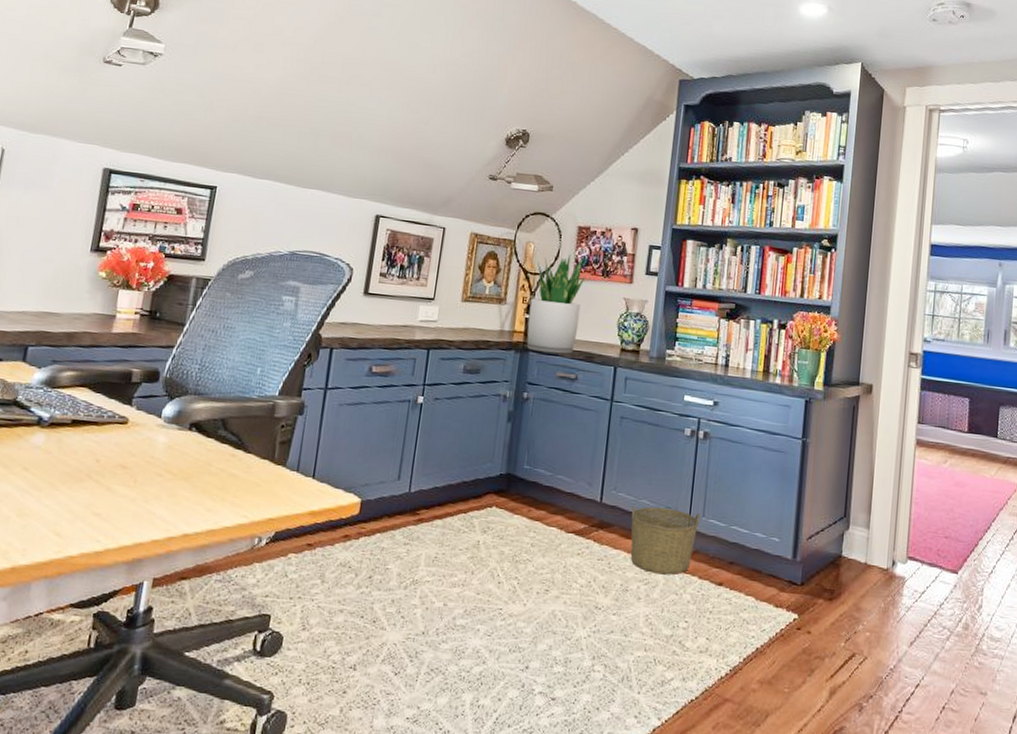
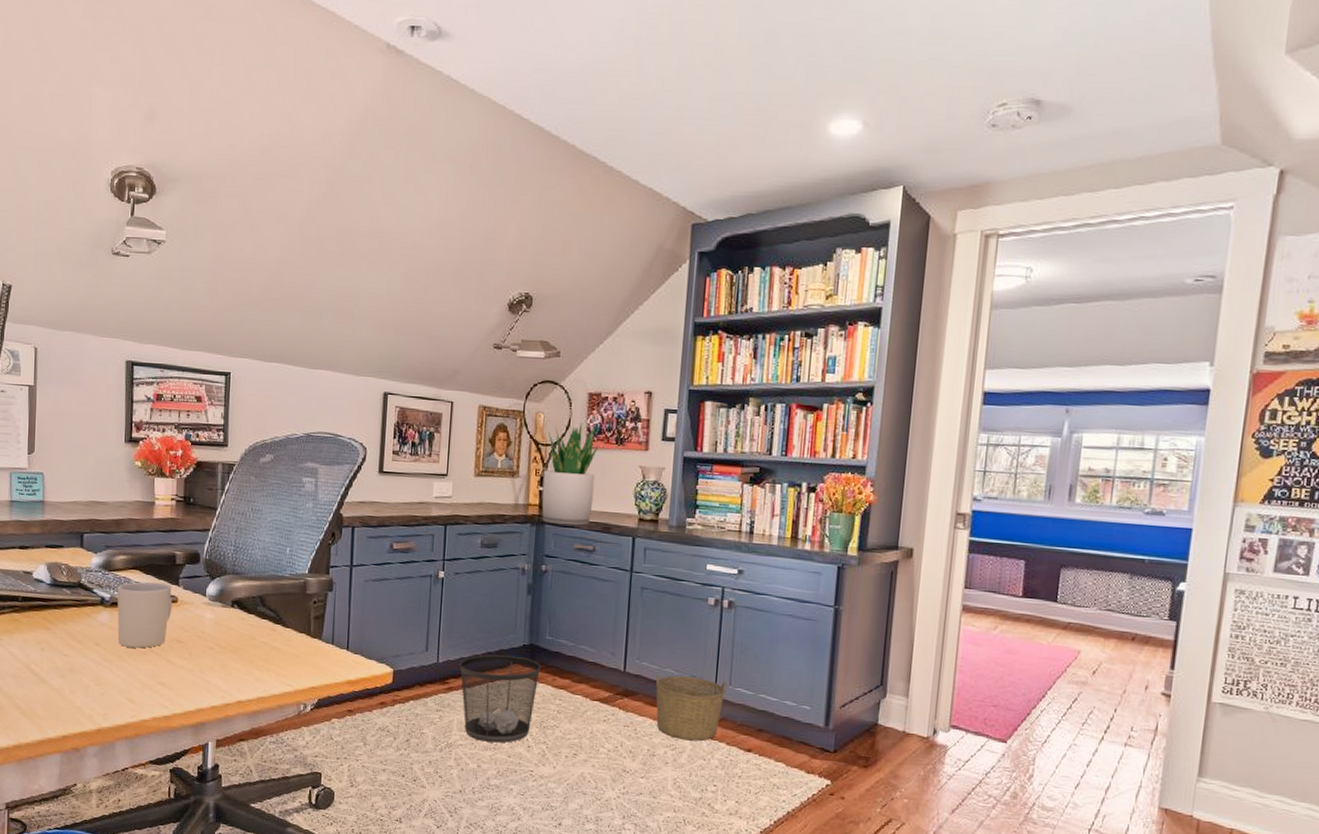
mug: none [52,400,123,475] -> present [117,581,172,648]
waste bin: none [432,484,518,579] -> present [459,654,542,743]

